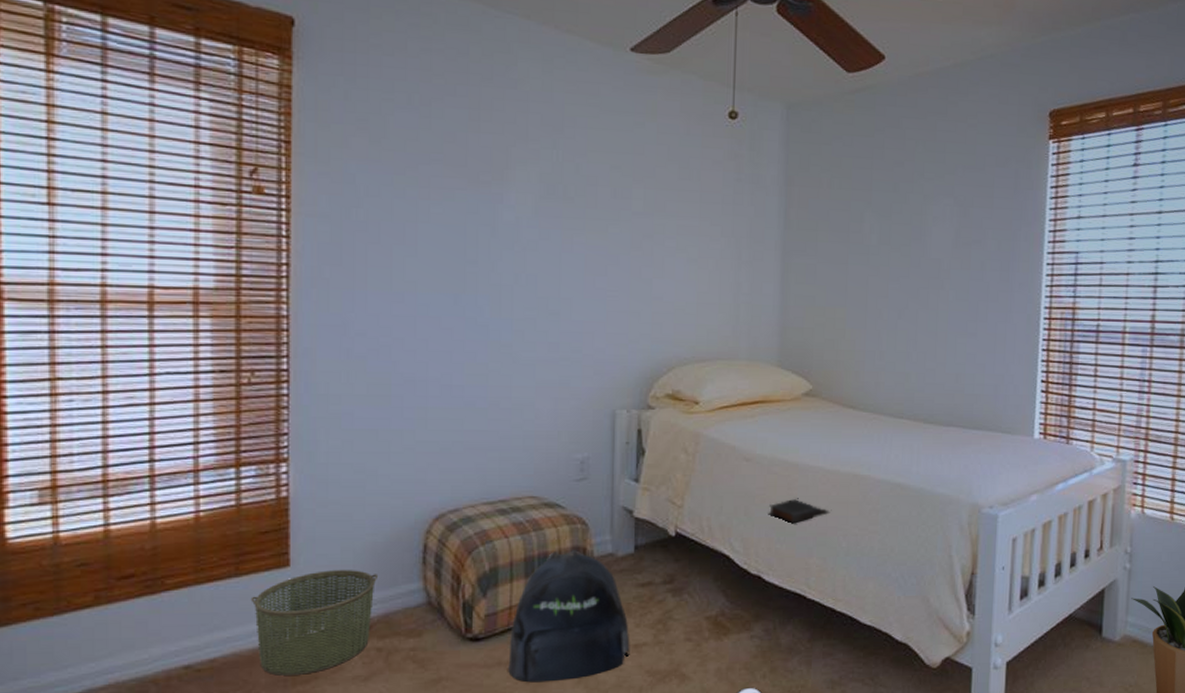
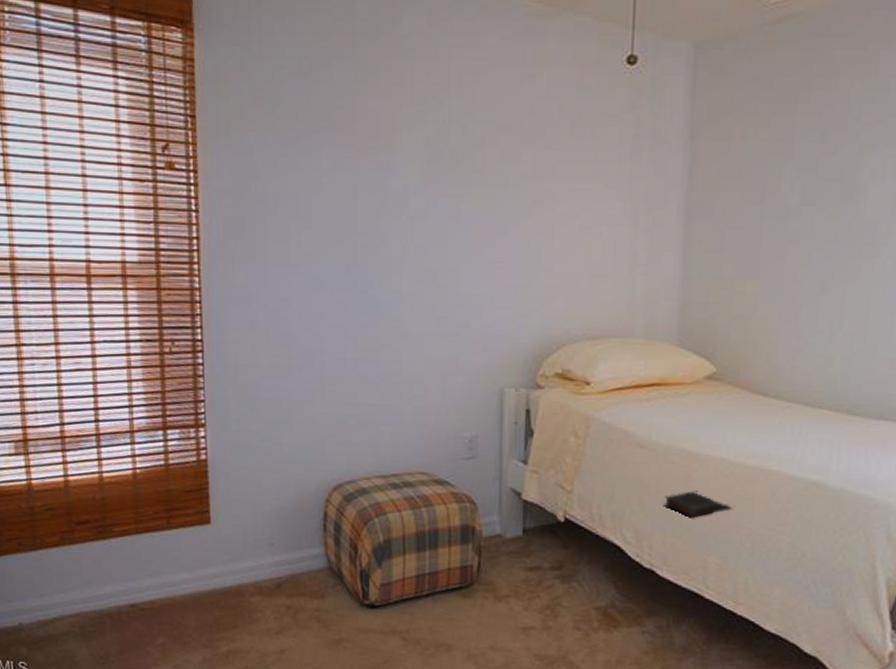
basket: present [250,570,379,676] -> none [180,530,286,623]
backpack: present [508,549,630,683] -> none [402,527,518,655]

